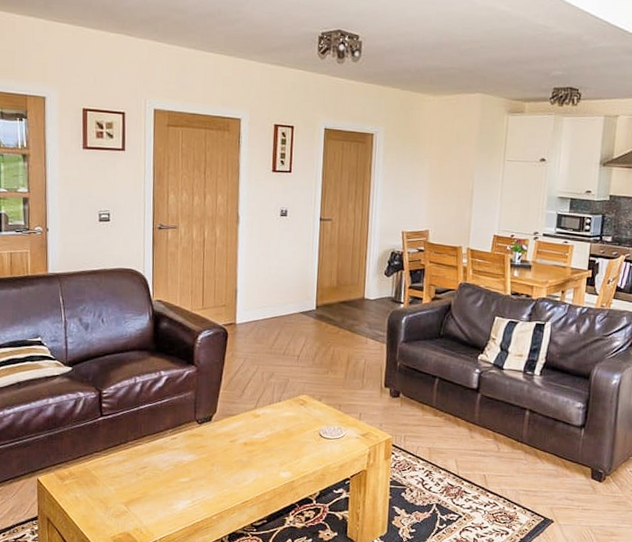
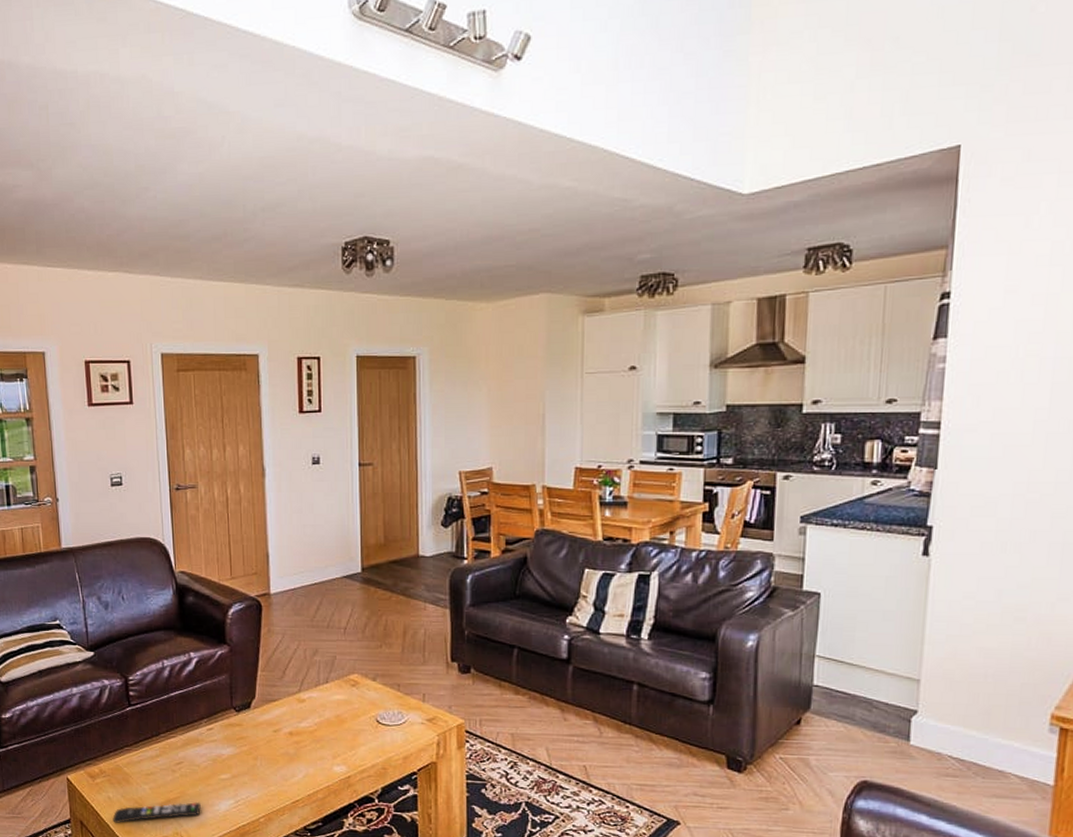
remote control: none [78,501,161,521] -> present [112,801,201,824]

